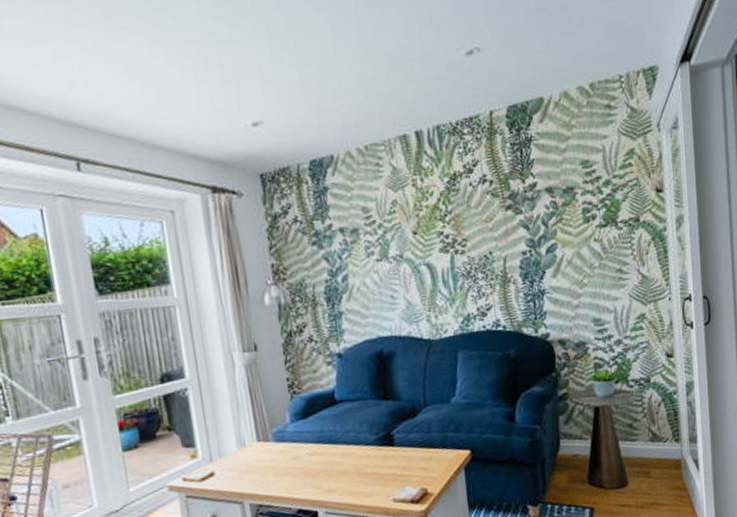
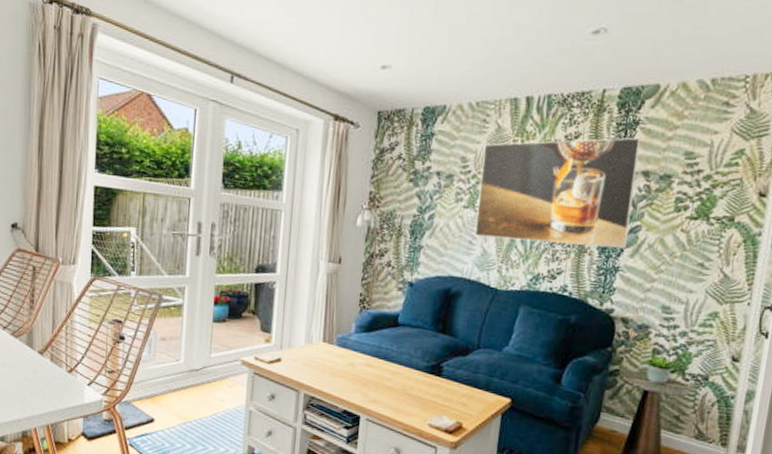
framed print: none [384,154,547,289] -> present [474,137,641,249]

